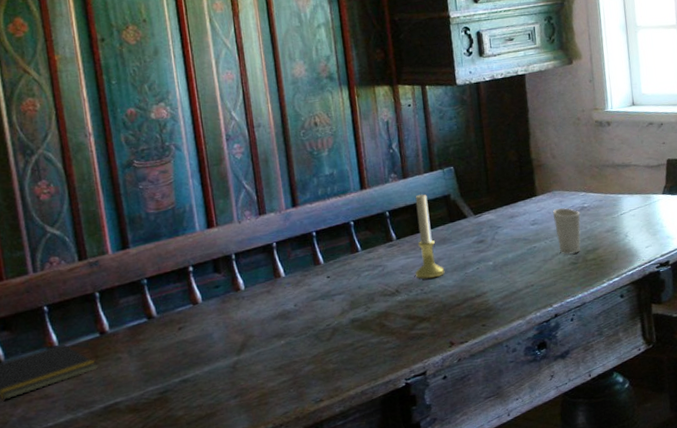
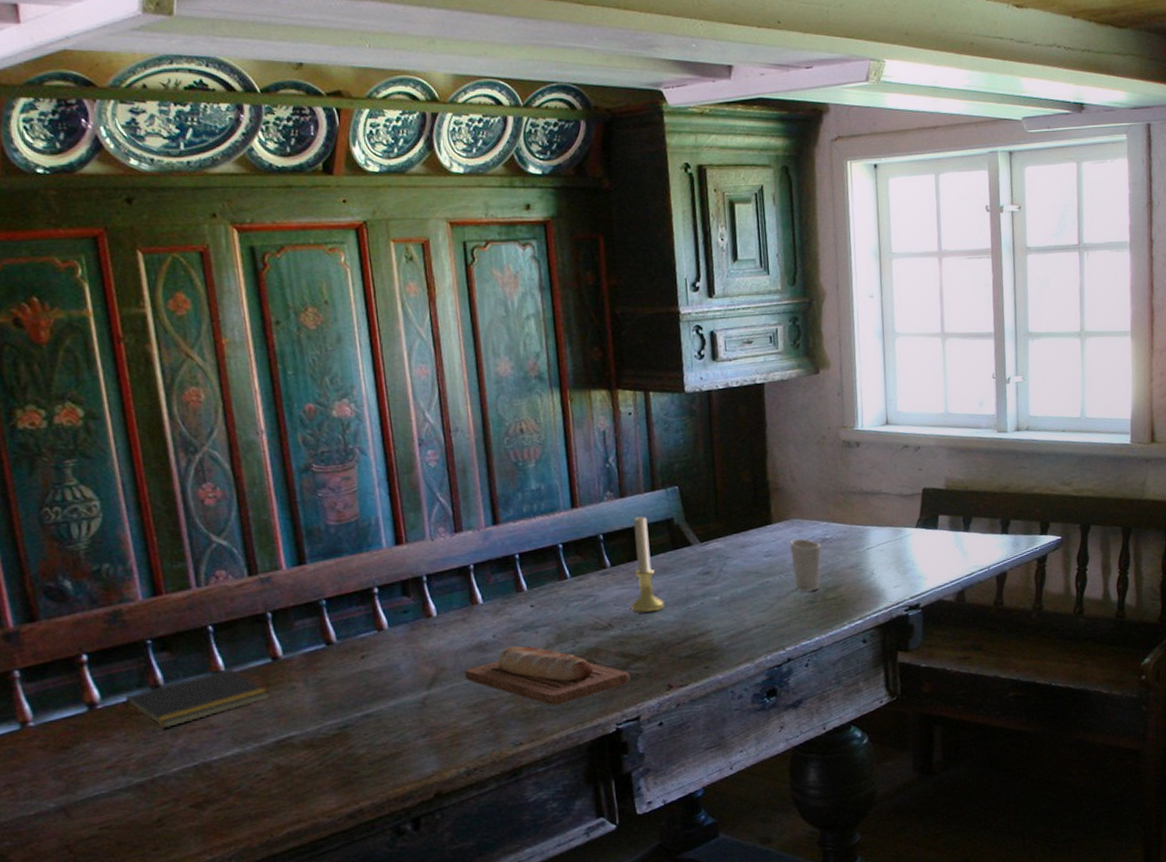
bread loaf: none [269,313,417,365] -> present [464,646,631,706]

